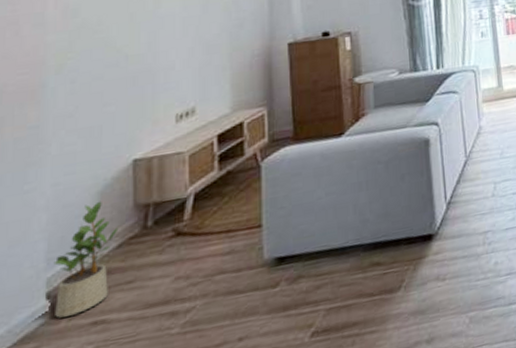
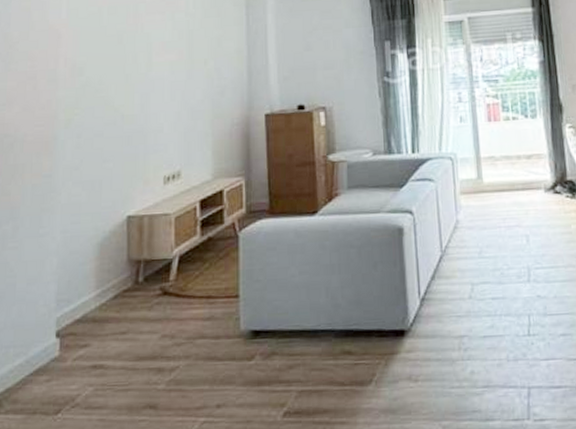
potted plant: present [53,201,119,318] -> none [62,252,115,357]

